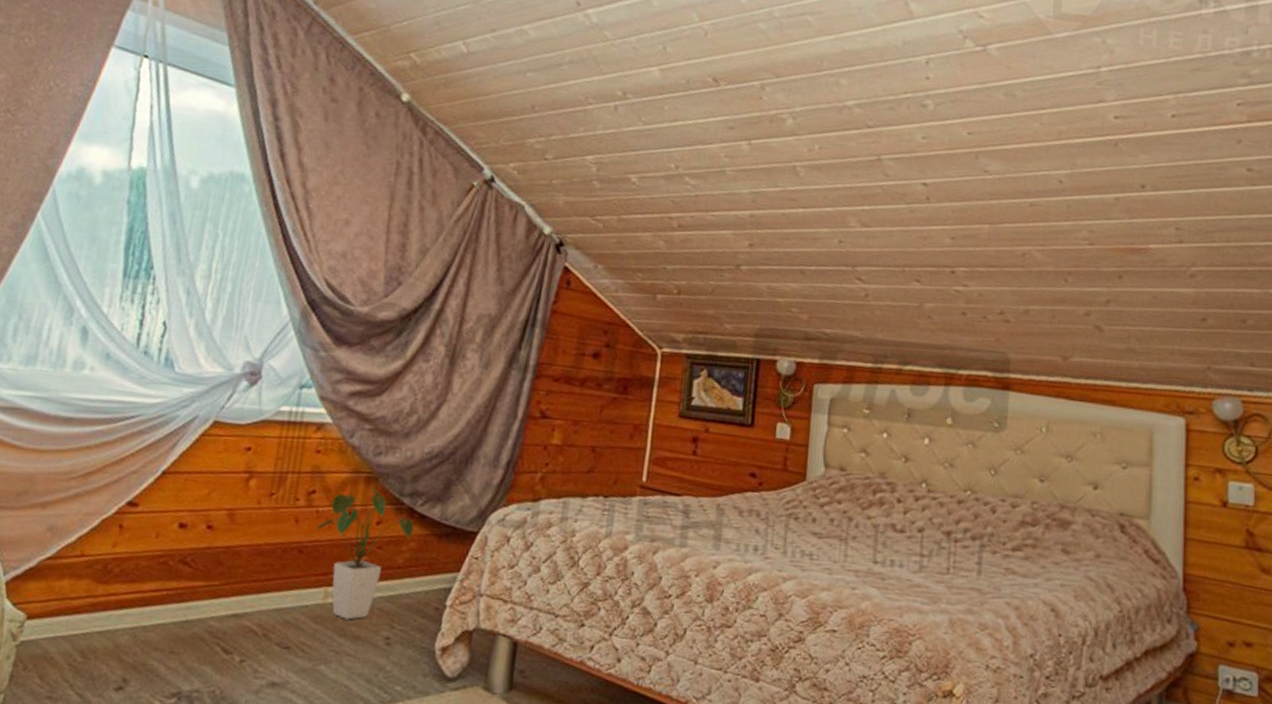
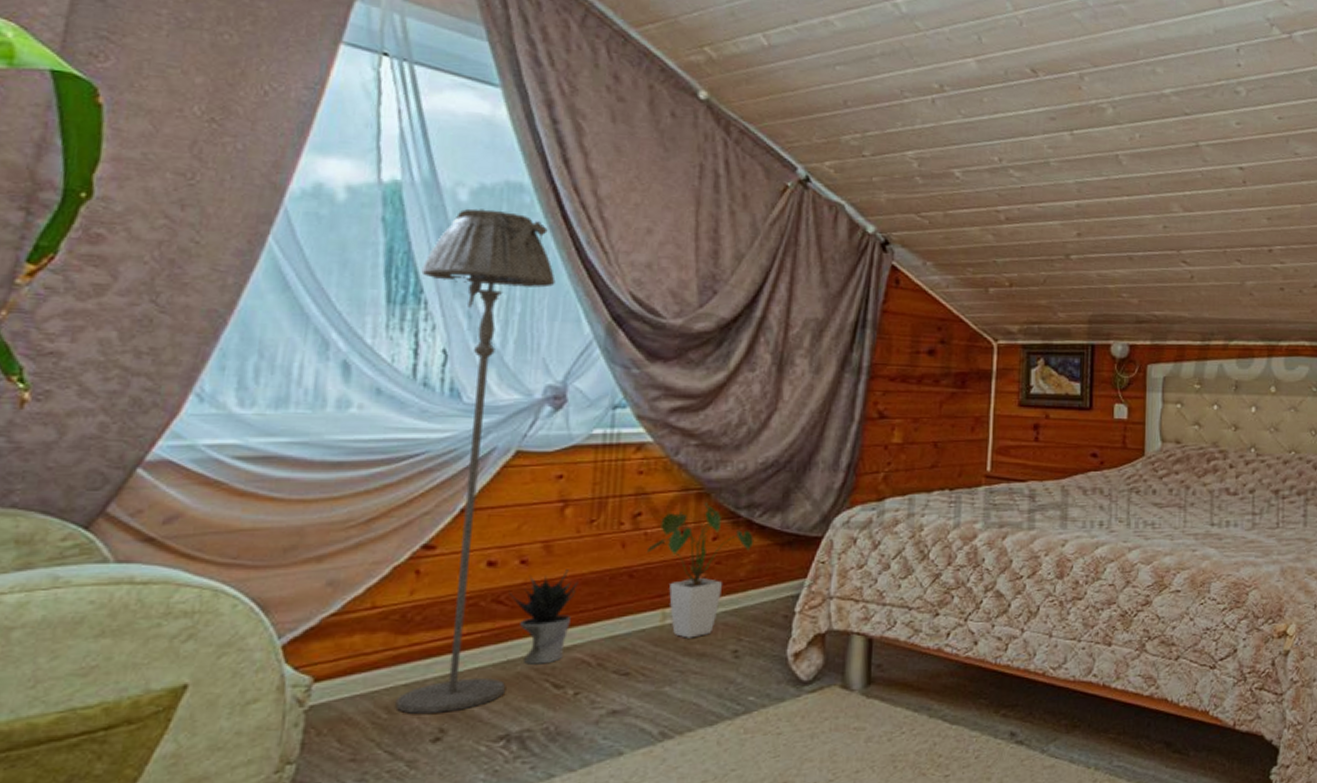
floor lamp: none [89,195,263,663] -> present [395,208,556,714]
potted plant: none [194,538,254,628] -> present [508,569,578,665]

